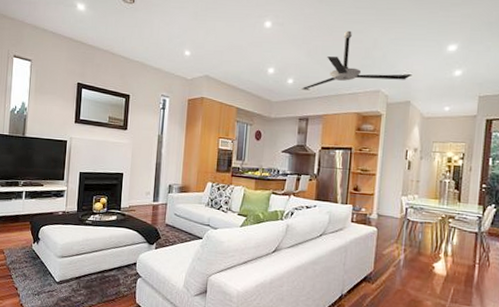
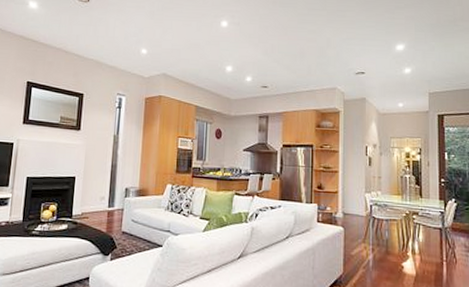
ceiling fan: present [302,30,410,90] -> none [261,30,363,87]

